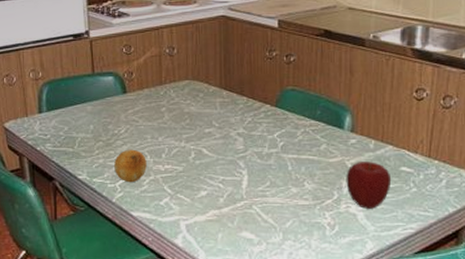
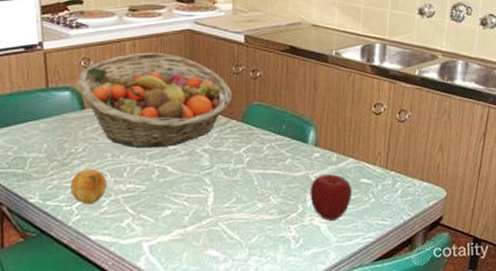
fruit basket: none [119,38,266,131] -> present [76,52,233,148]

